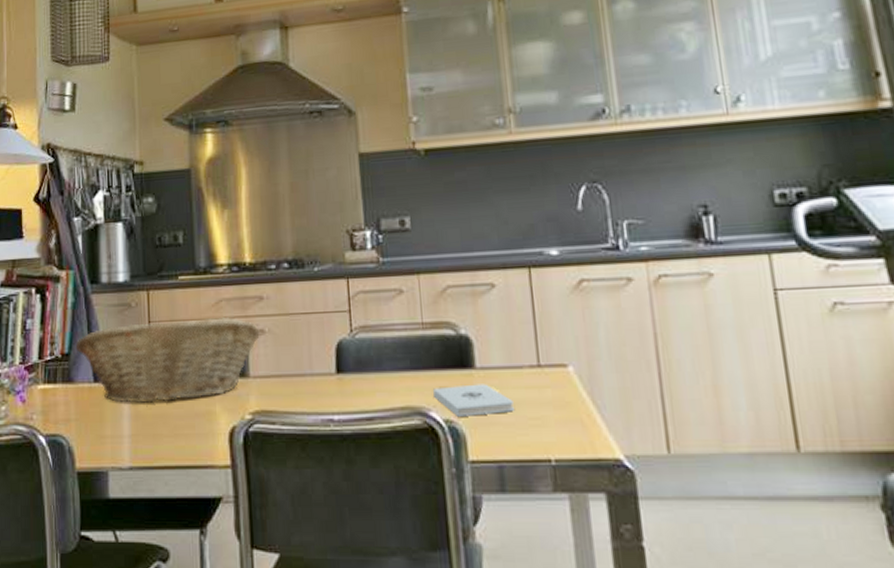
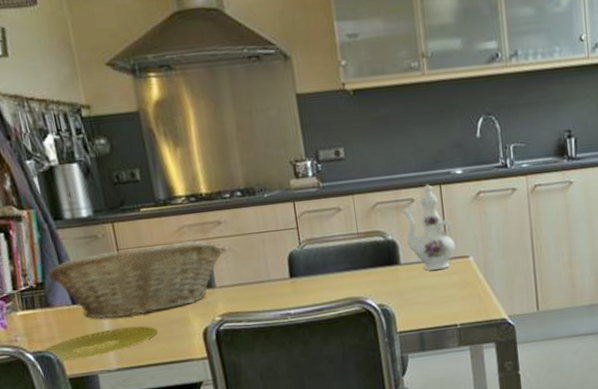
plate: none [52,416,179,449] -> present [39,326,158,361]
notepad: present [433,384,514,416] -> none [369,275,430,301]
ewer: none [475,267,550,381] -> present [398,184,456,271]

